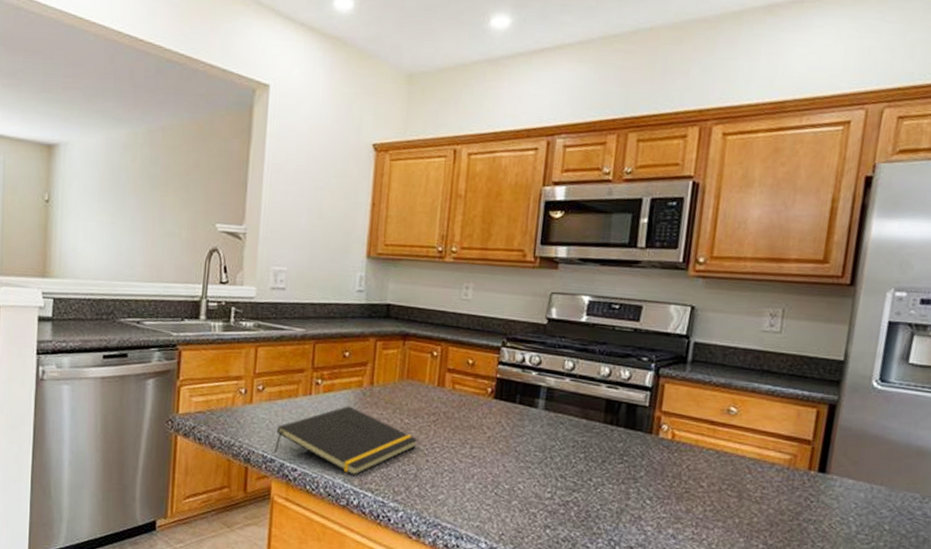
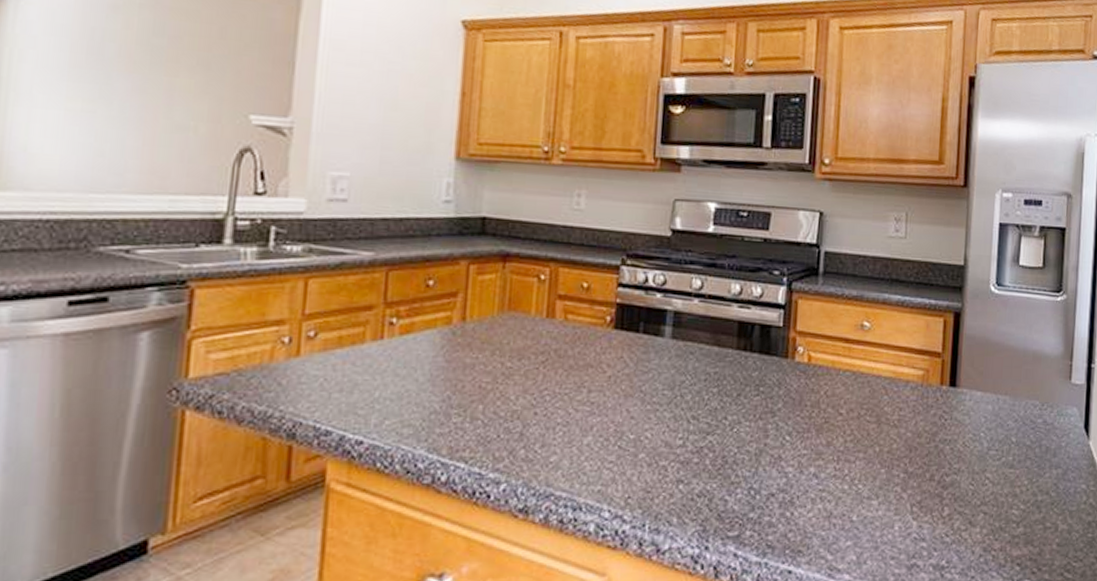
notepad: present [274,406,418,476] -> none [331,350,524,443]

